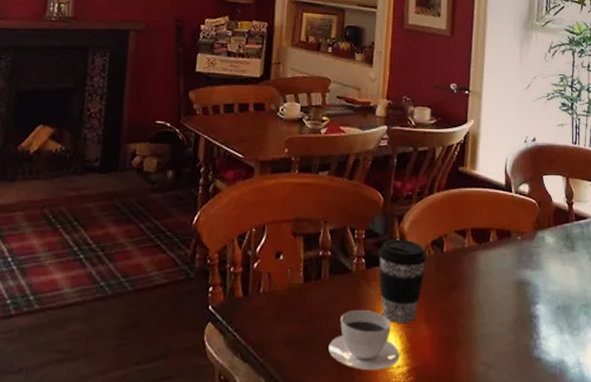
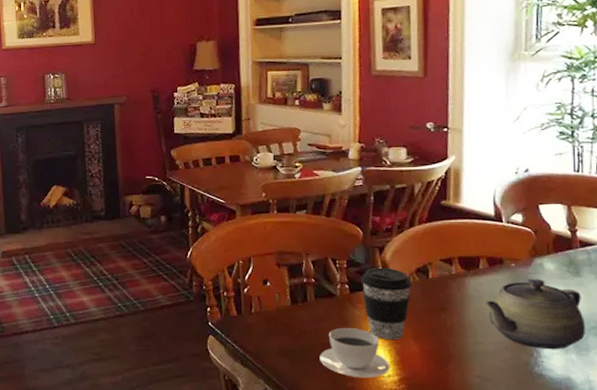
teapot: none [492,253,577,331] -> present [484,278,585,350]

